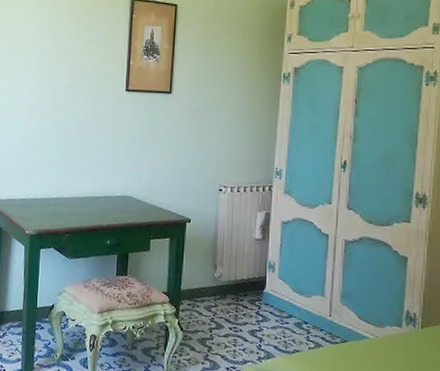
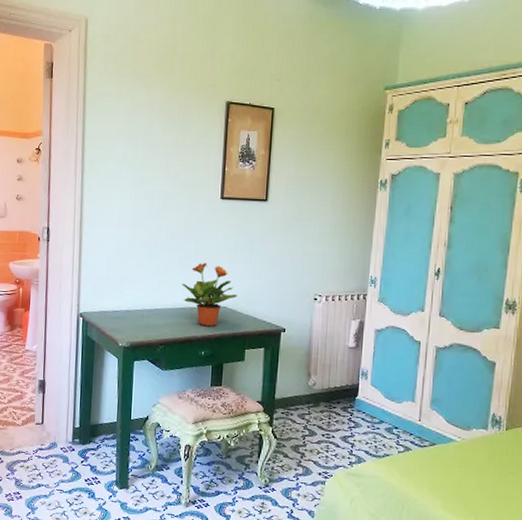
potted plant: none [87,152,142,216] -> present [182,262,237,327]

